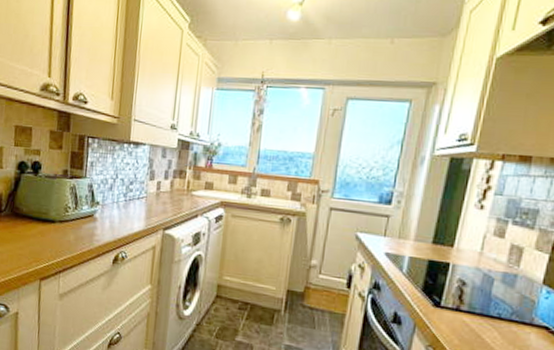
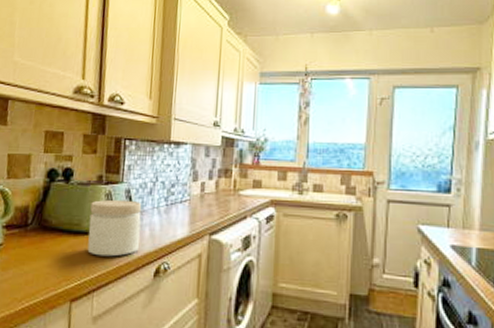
jar: none [54,192,102,244] -> present [87,199,141,257]

